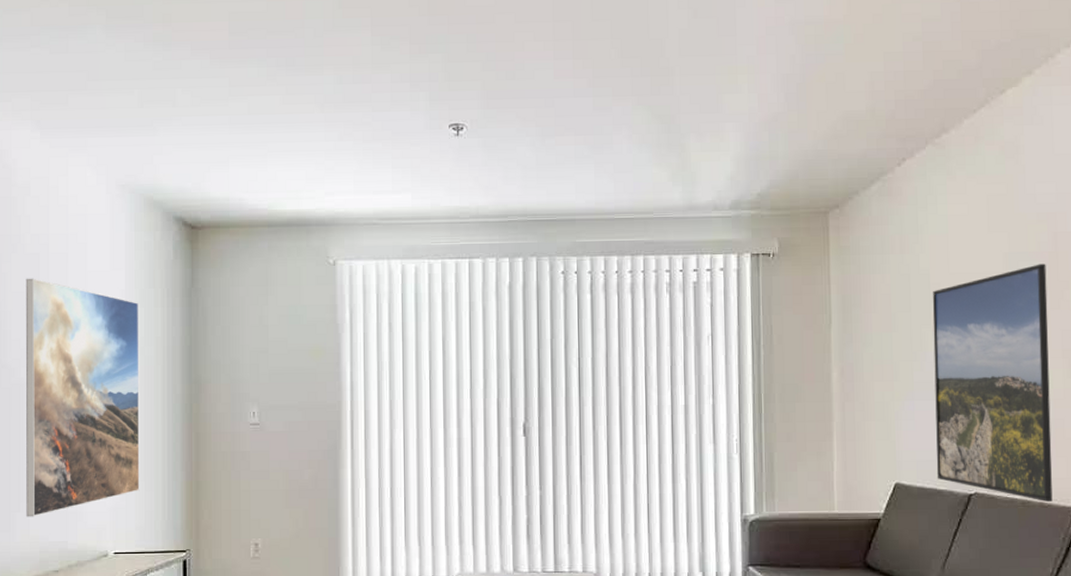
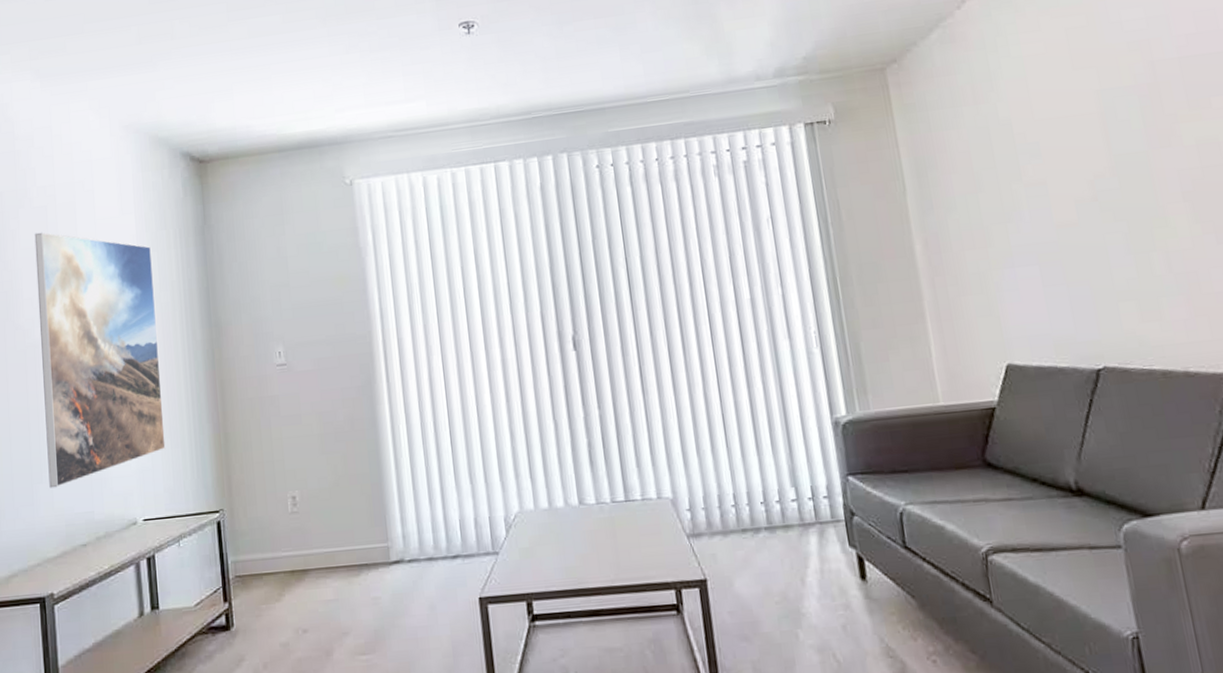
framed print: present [932,264,1053,503] -> none [1018,97,1199,371]

